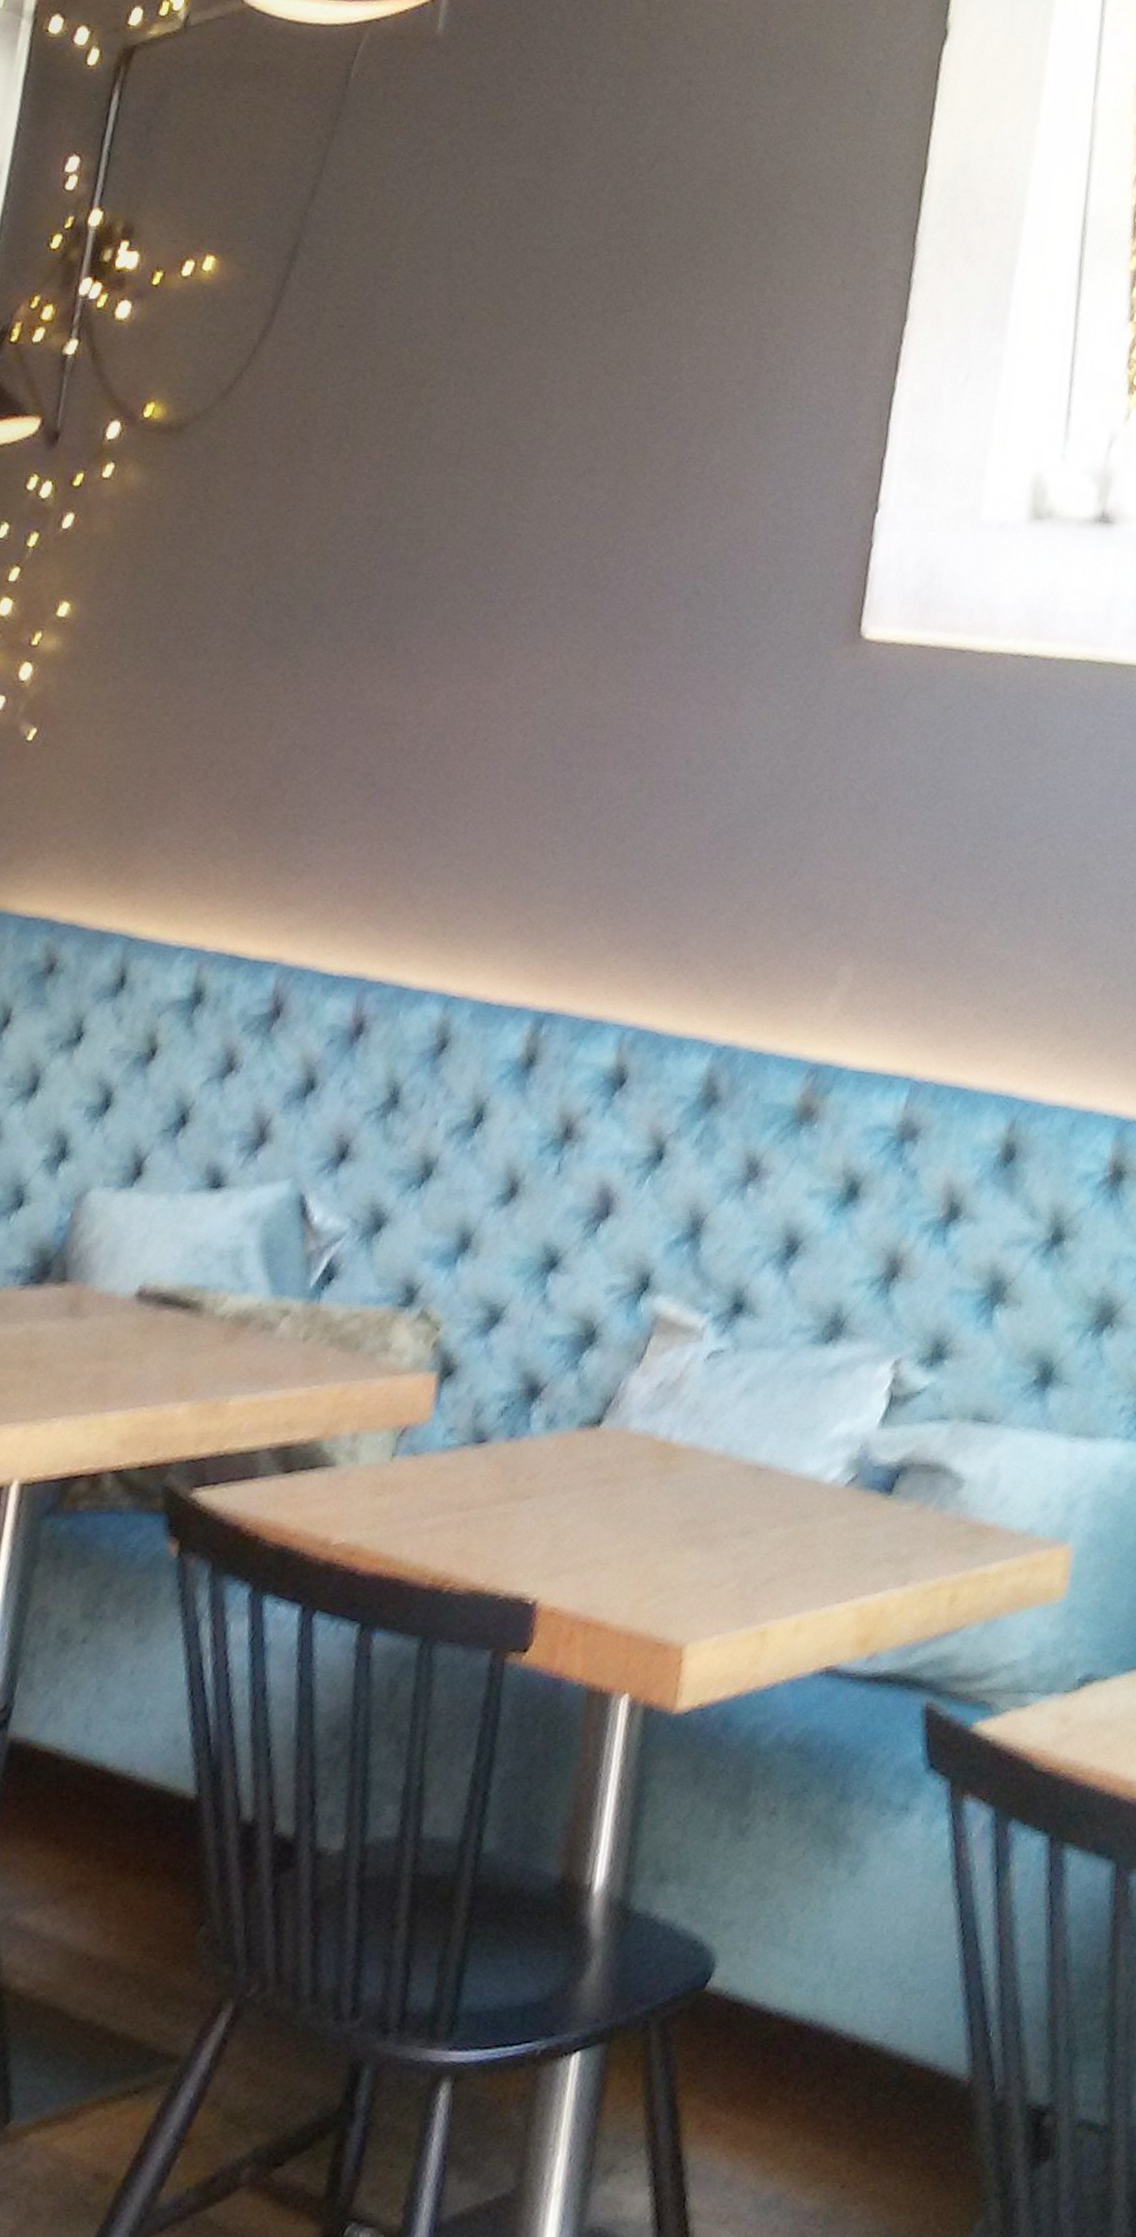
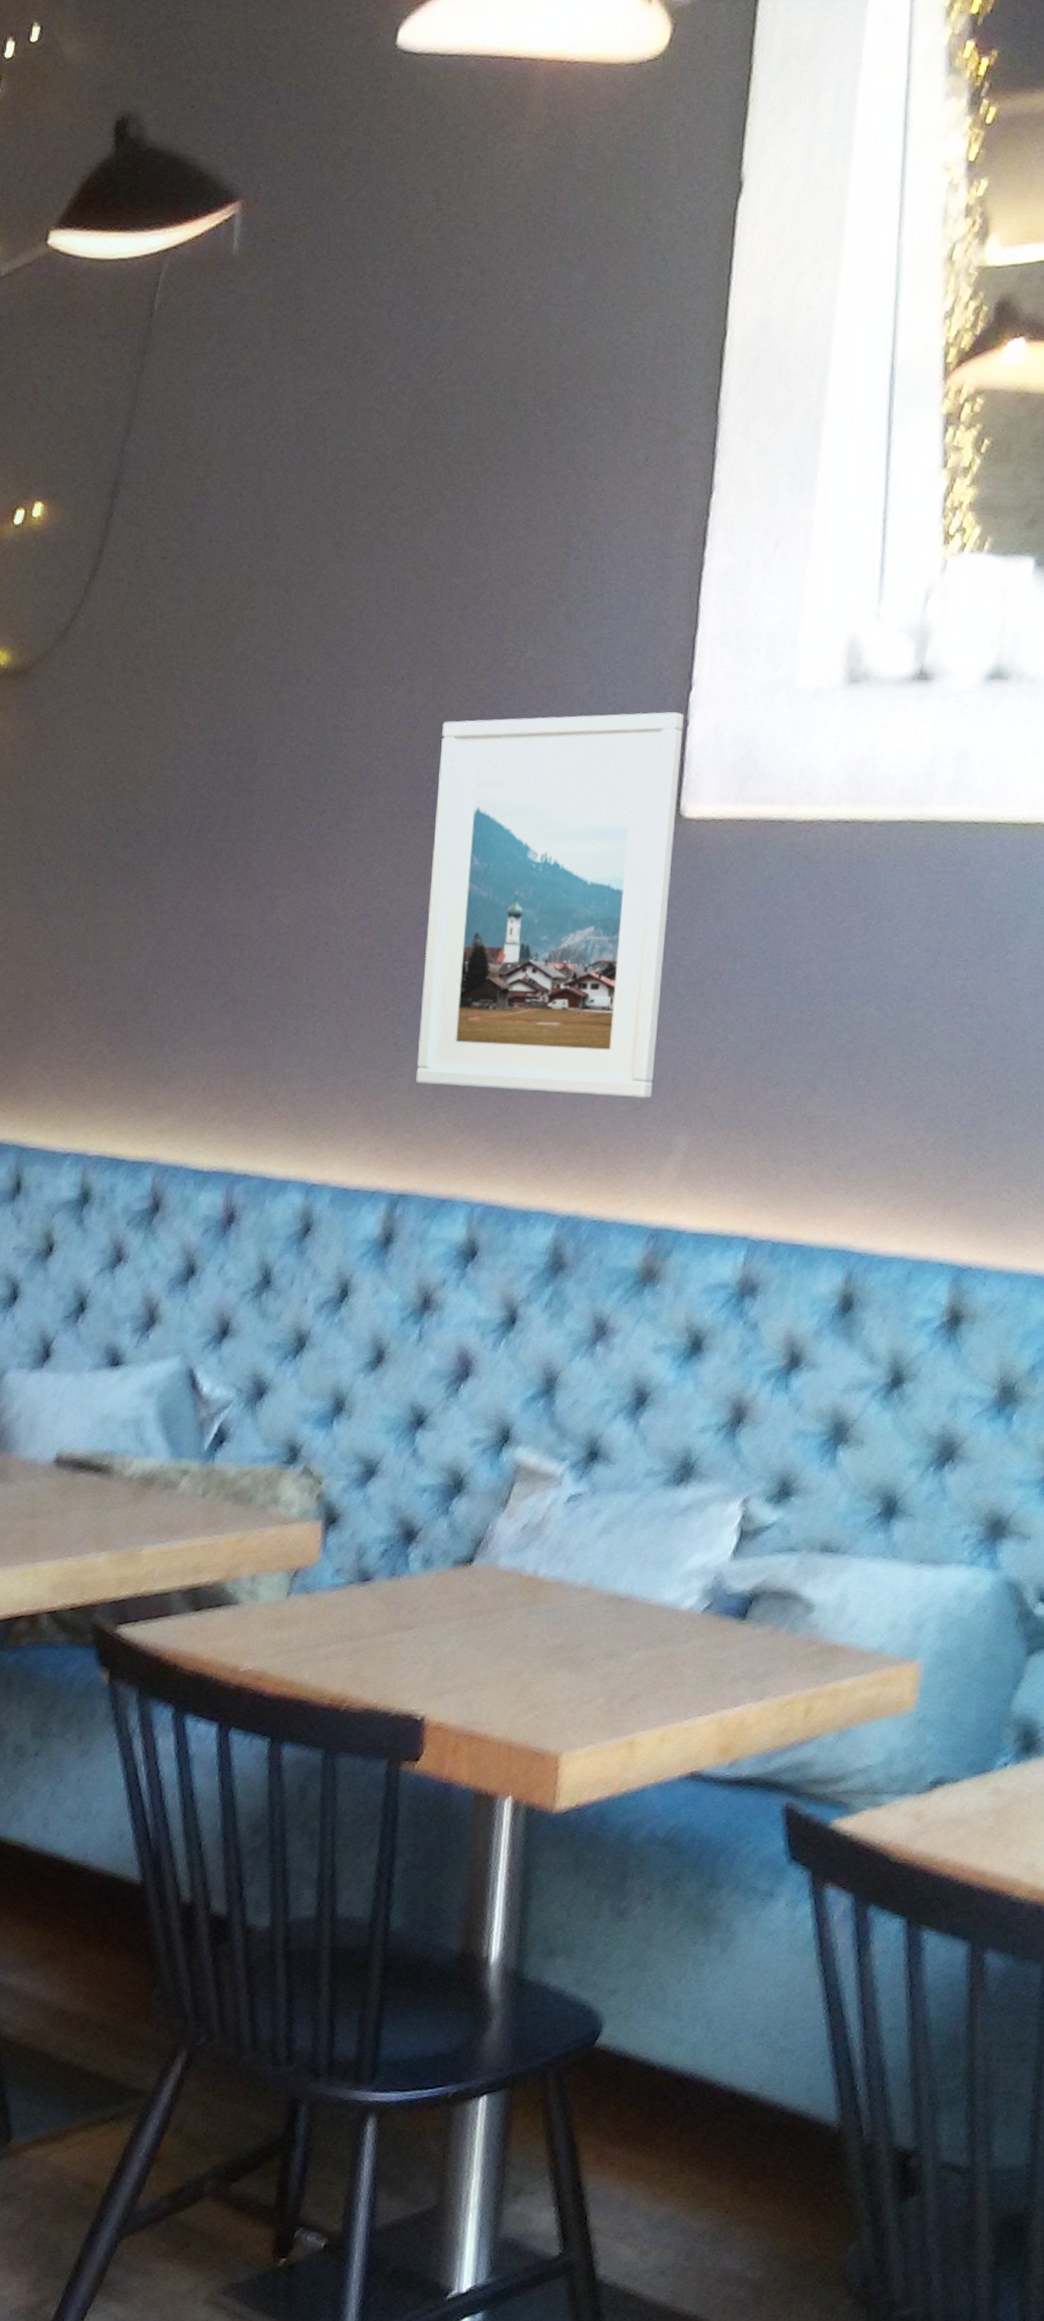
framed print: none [571,520,869,926] -> present [416,712,684,1099]

